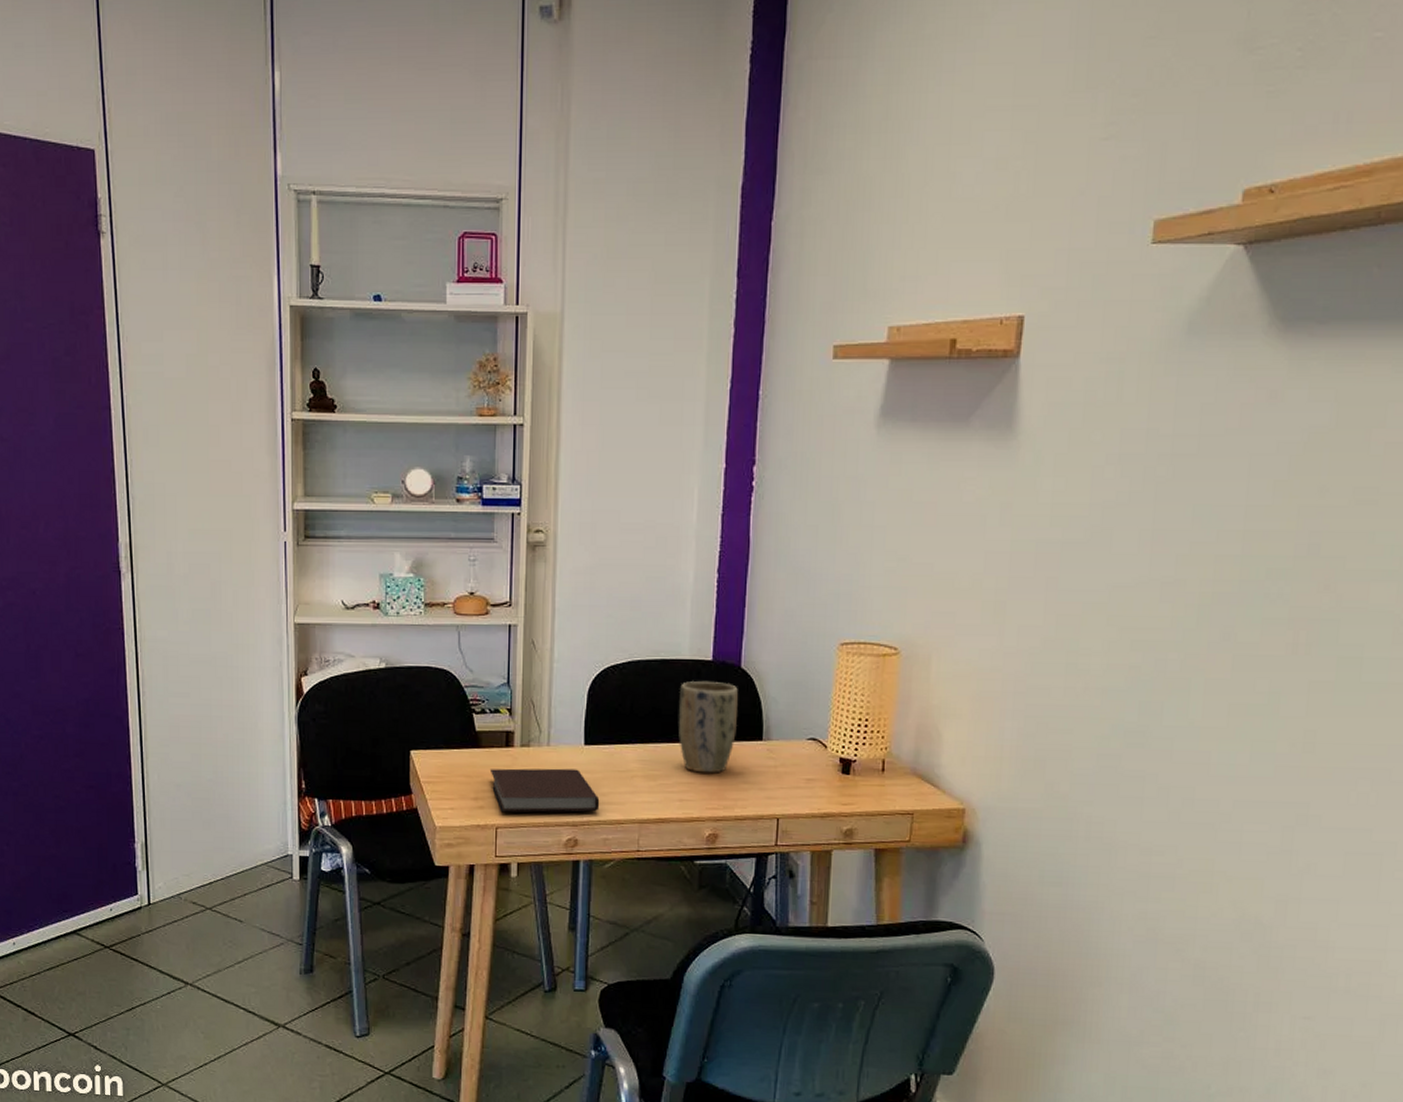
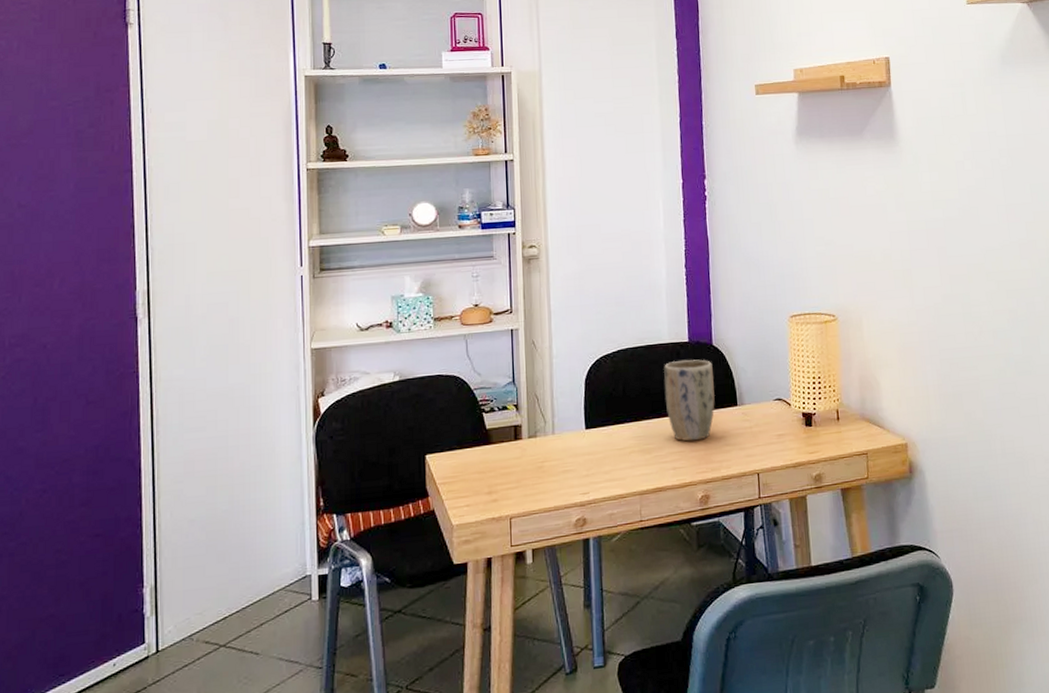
notebook: present [489,768,600,813] -> none [501,452,604,503]

